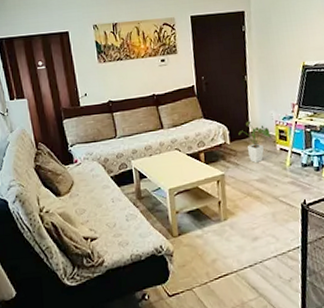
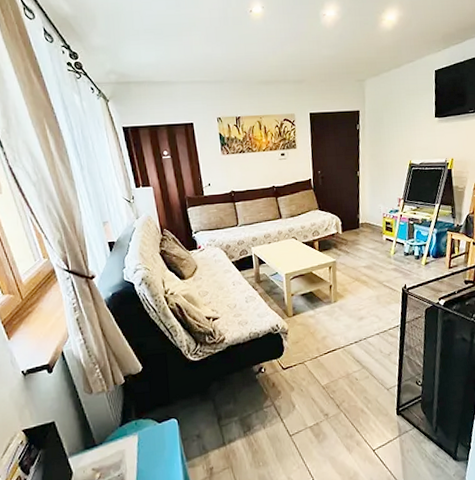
house plant: present [238,121,272,163] -> none [350,213,380,251]

